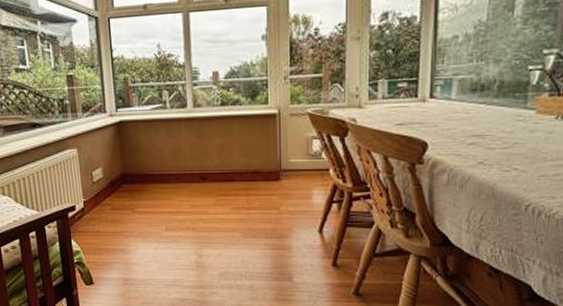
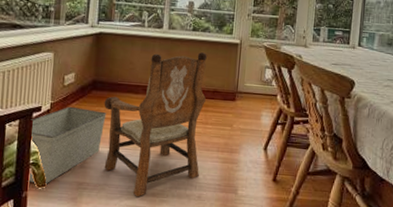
storage bin: none [67,203,141,282] -> present [27,106,107,184]
armchair: none [136,129,248,290] -> present [104,52,207,197]

